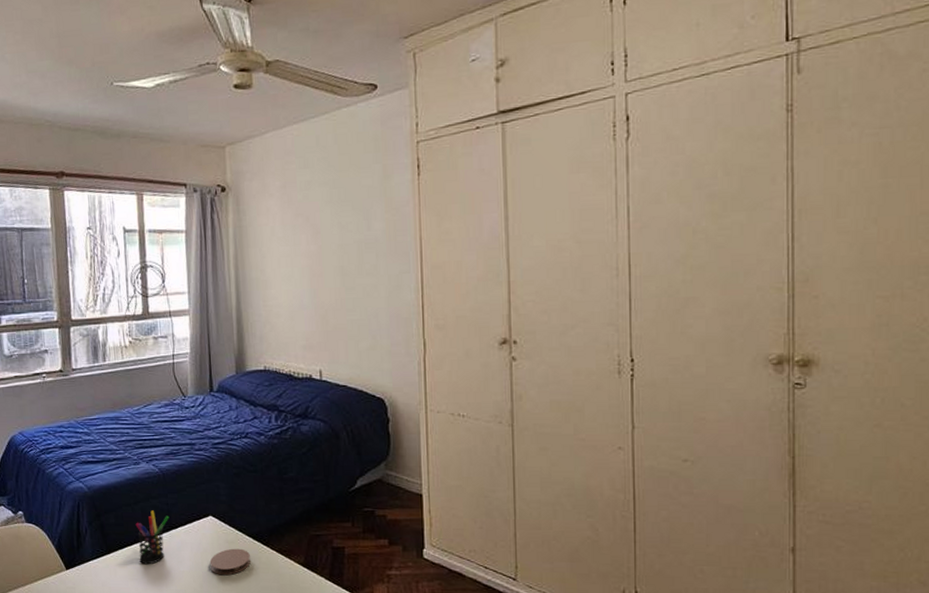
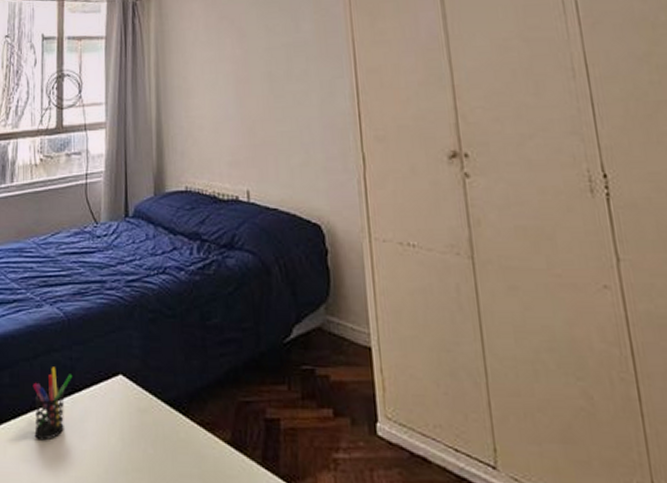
coaster: present [209,548,251,576] -> none [117,419,166,457]

